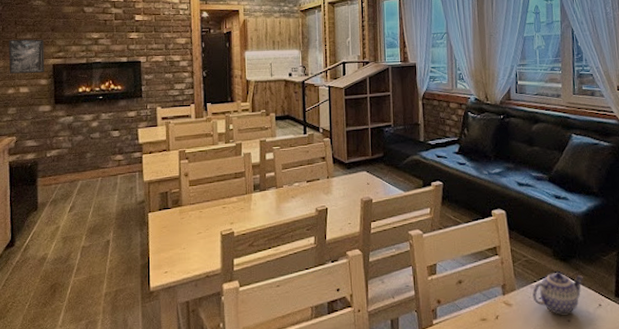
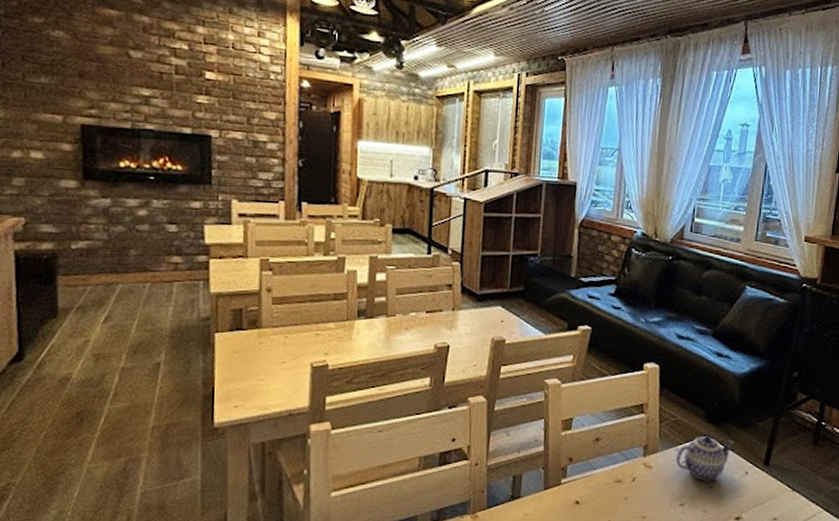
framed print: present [8,39,45,74] -> none [11,81,69,134]

